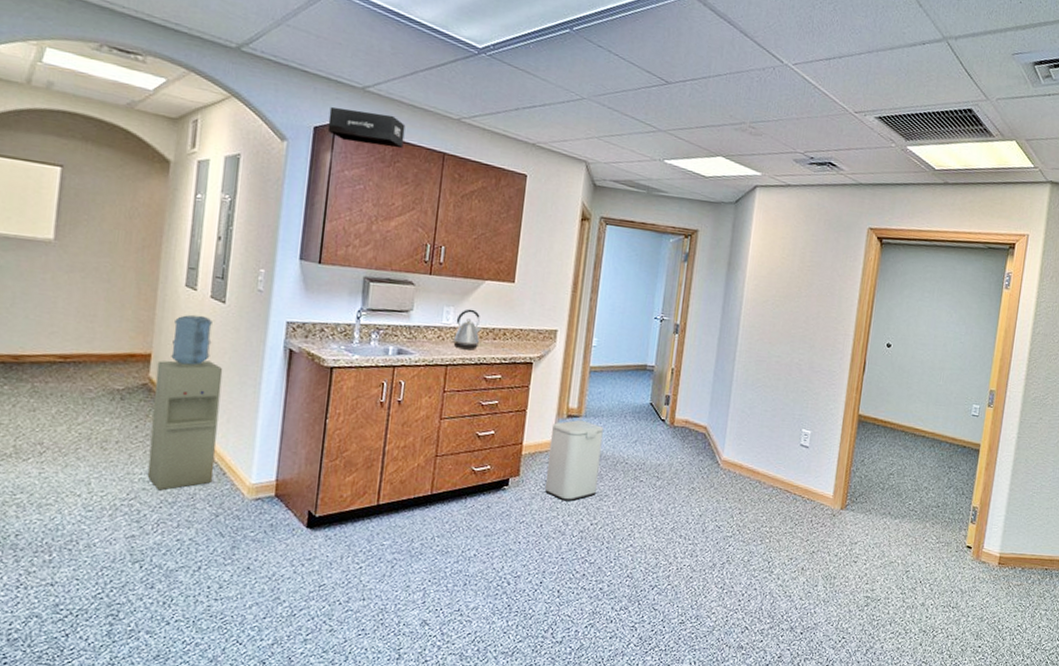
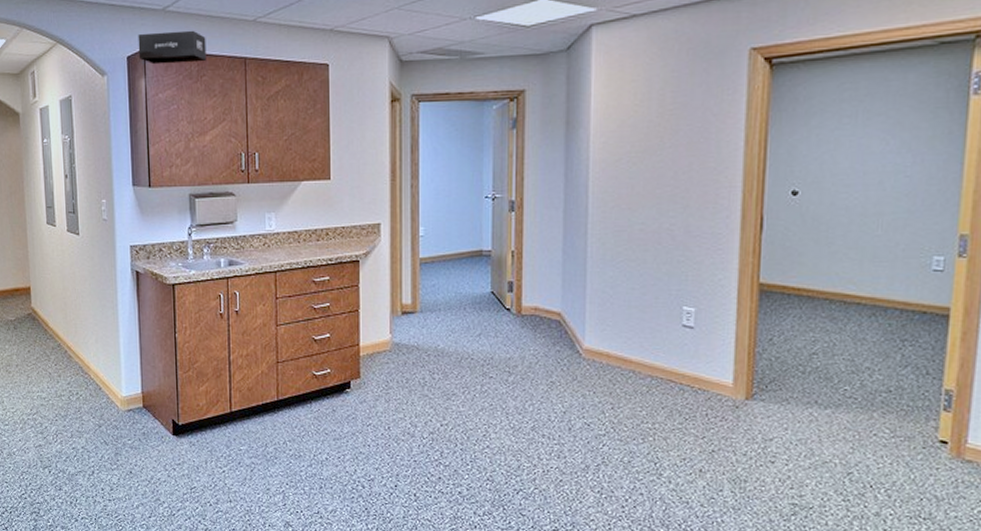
water cooler: present [147,314,223,491] -> none [36,248,92,406]
kettle: present [452,308,482,351] -> none [277,212,304,254]
pedal bin: present [545,420,604,502] -> none [387,317,442,402]

